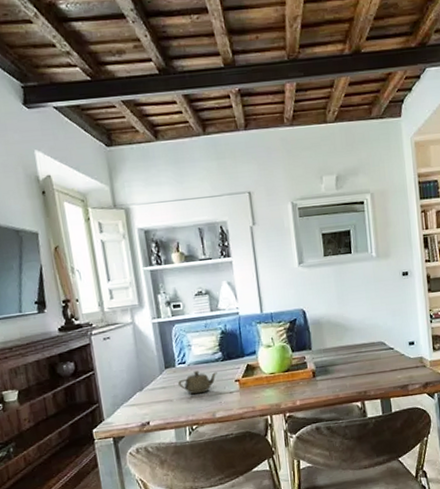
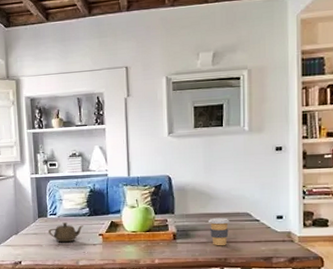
coffee cup: none [345,349,366,379] -> present [207,218,230,246]

